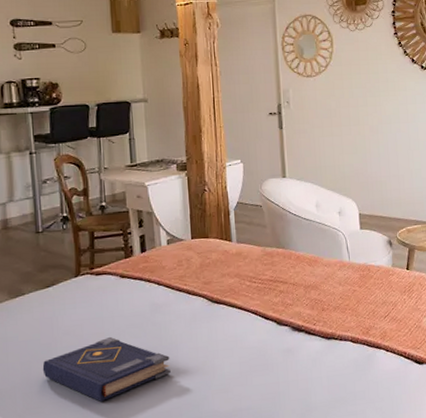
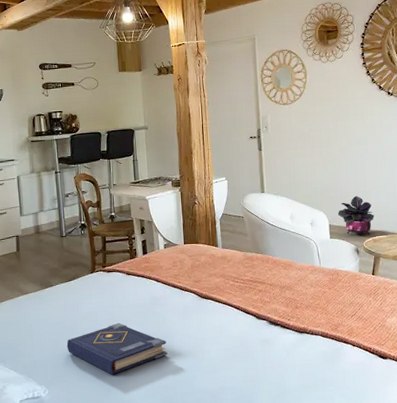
potted plant: none [369,181,408,225] -> present [338,196,375,236]

